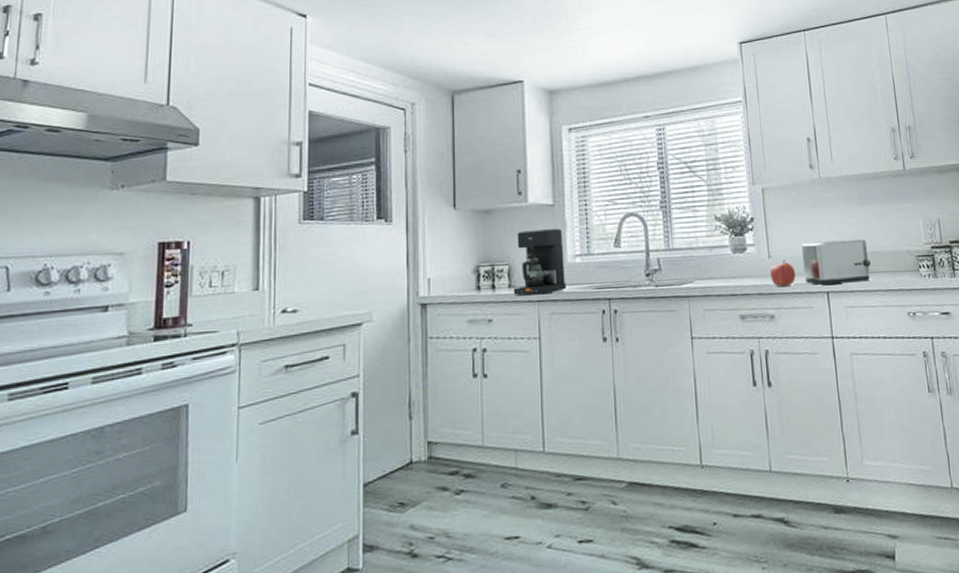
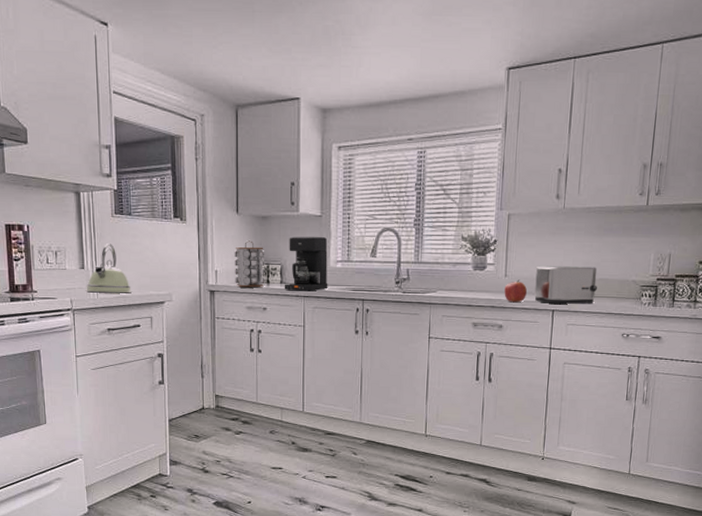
kettle: none [259,256,320,320] -> present [86,243,131,293]
spice rack: none [450,239,490,297] -> present [233,240,265,288]

